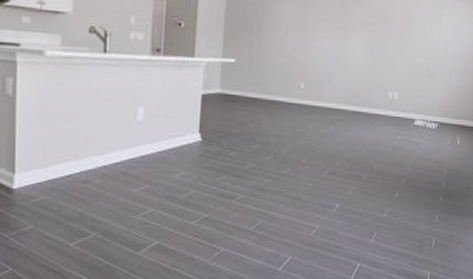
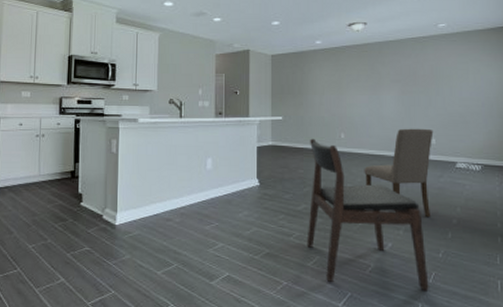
dining chair: none [250,87,373,251] -> present [307,138,429,291]
dining chair: none [320,80,398,176] -> present [364,128,434,217]

